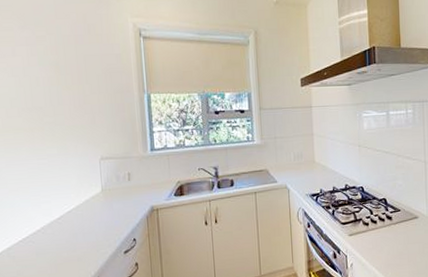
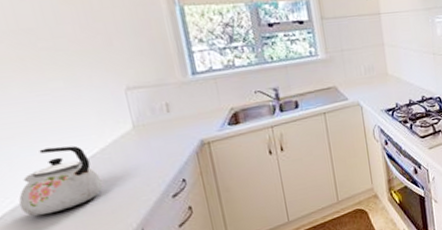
kettle: none [14,201,74,255] -> present [18,145,103,216]

